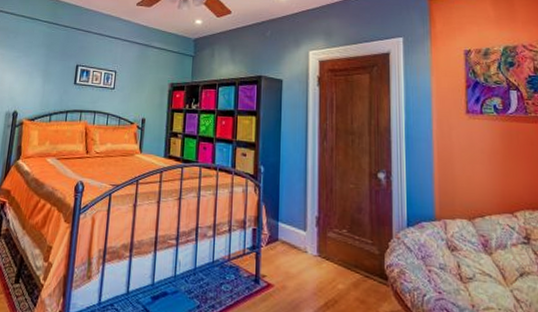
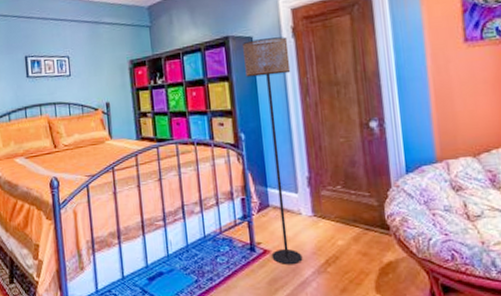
floor lamp: none [272,83,313,303] -> present [243,36,303,265]

